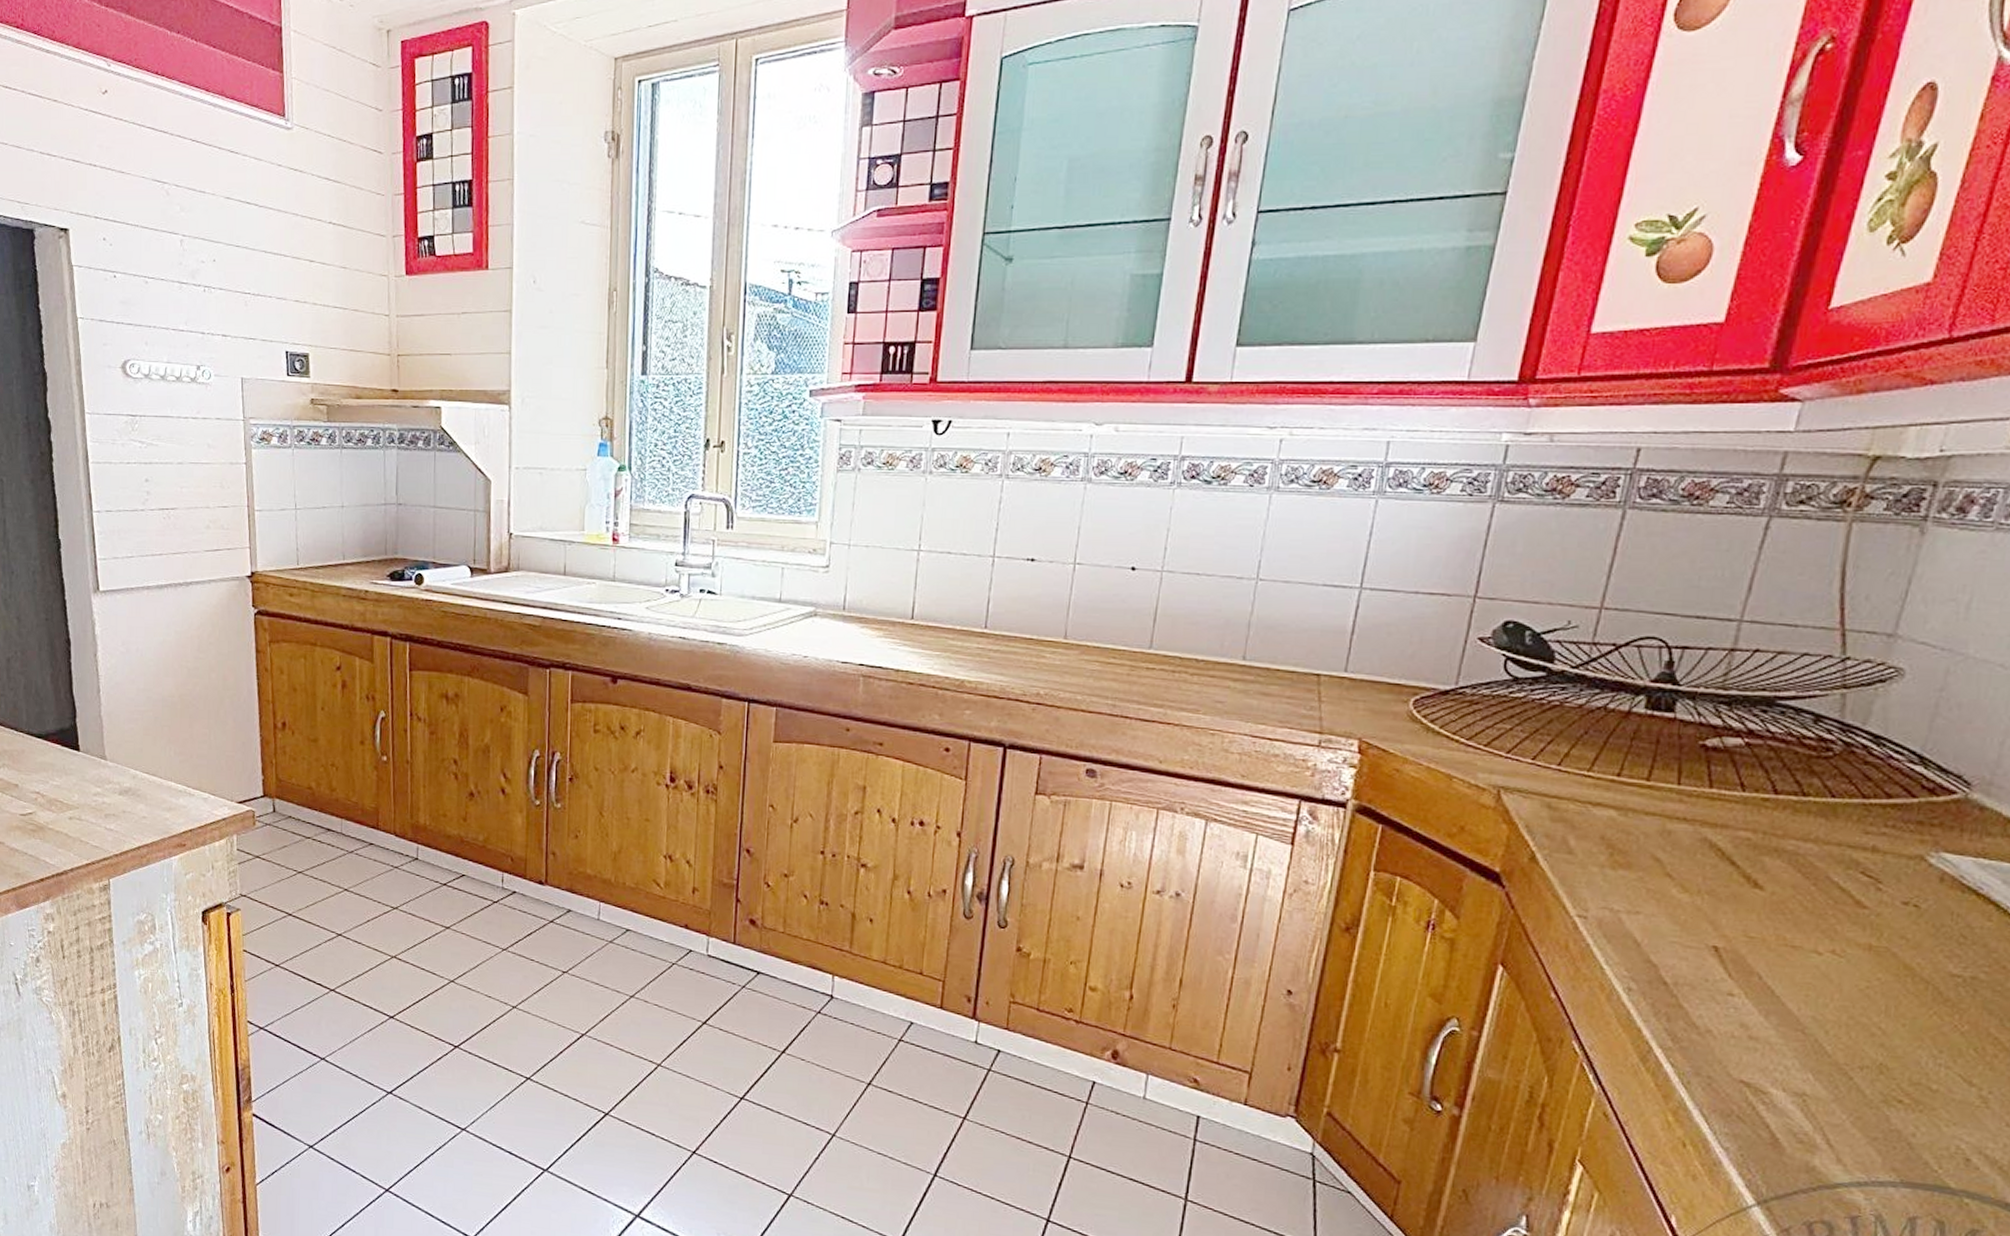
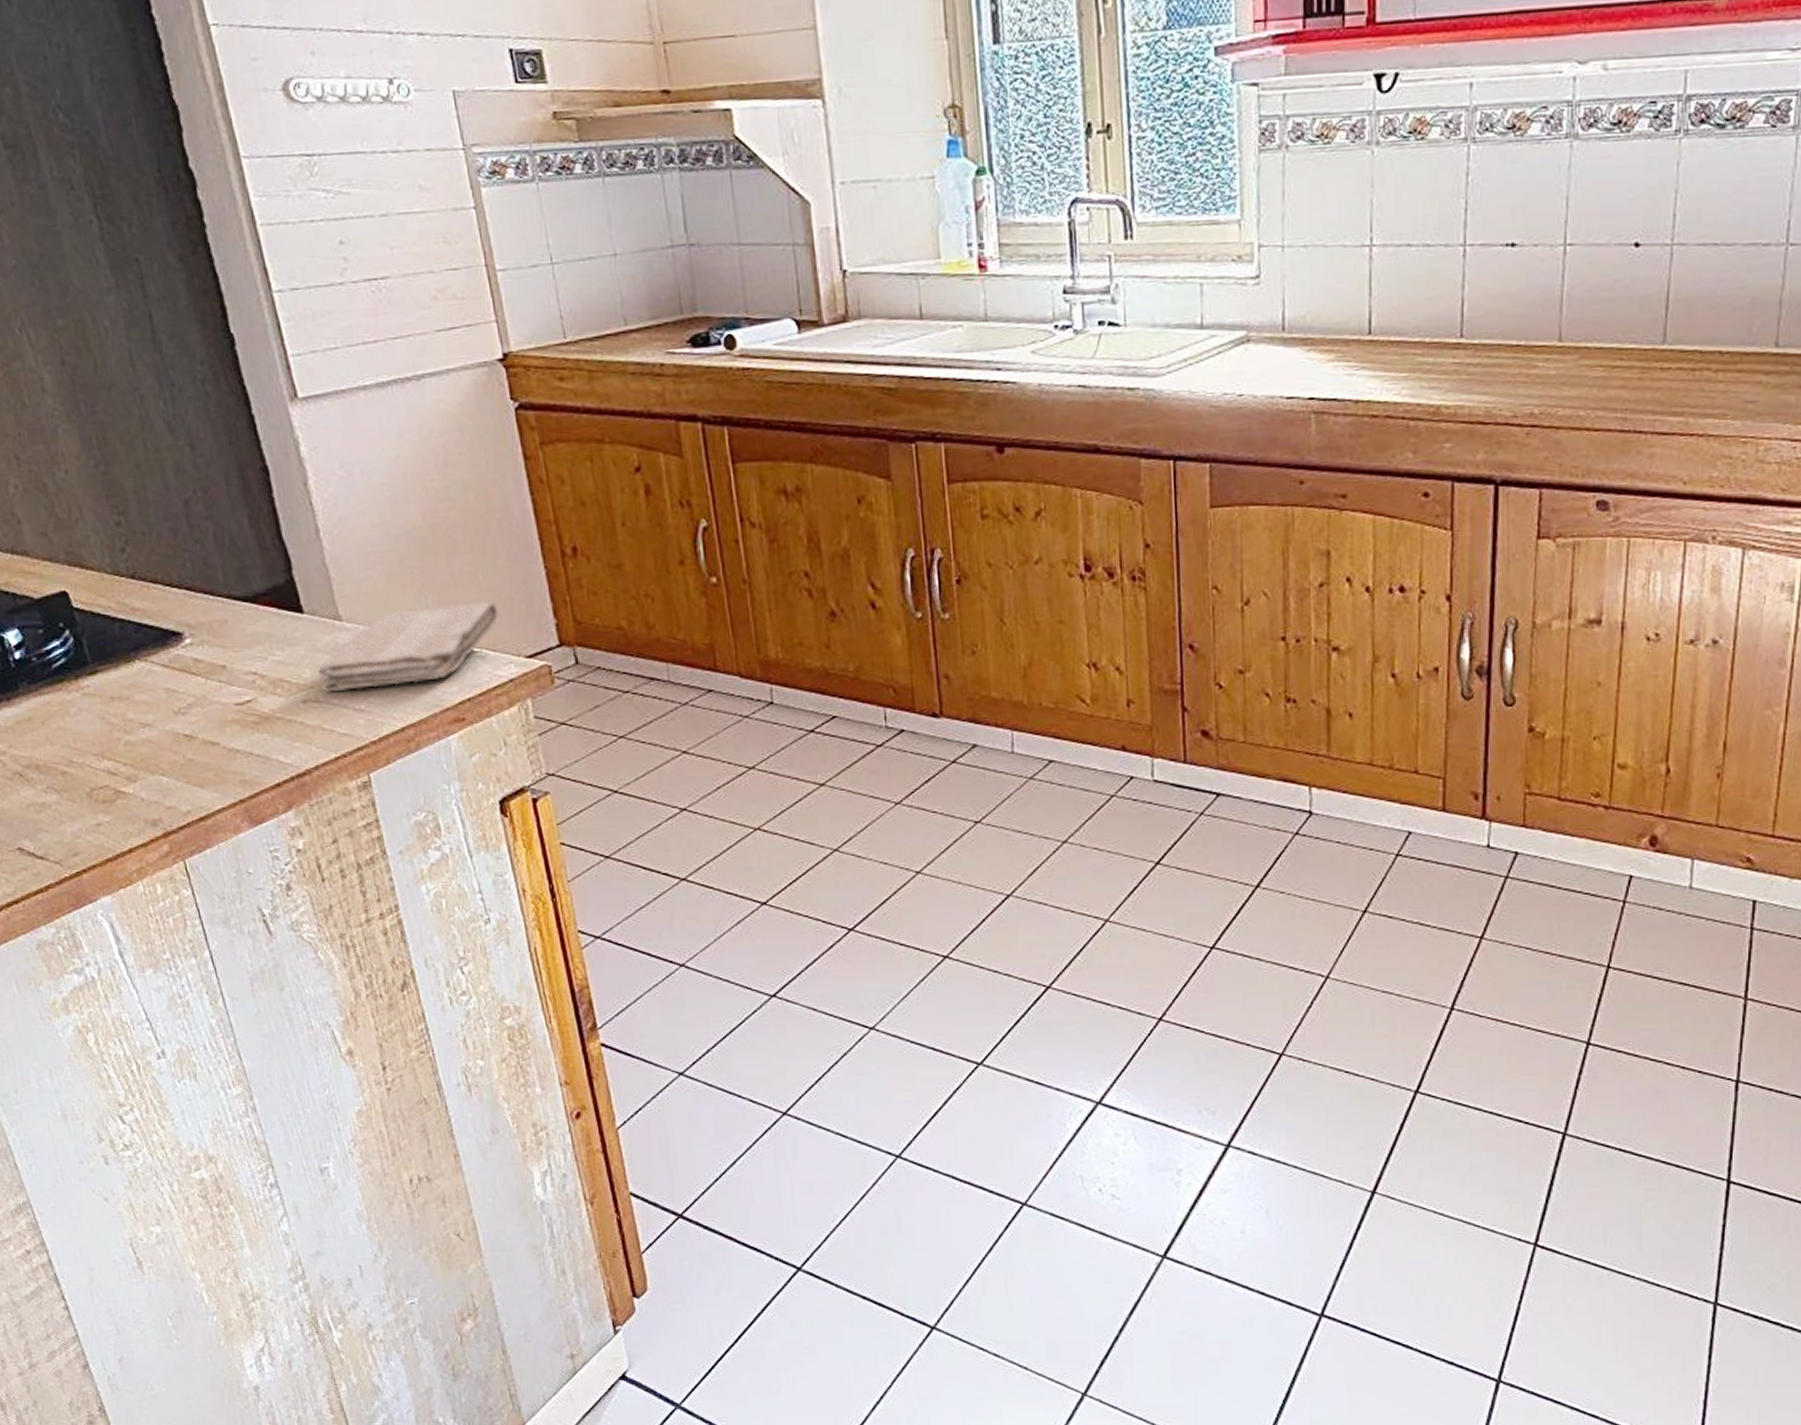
washcloth: none [83,757,221,814] -> present [317,602,498,693]

